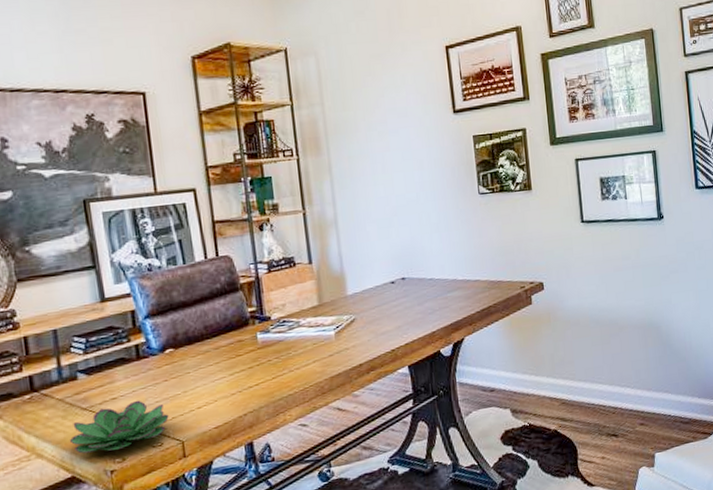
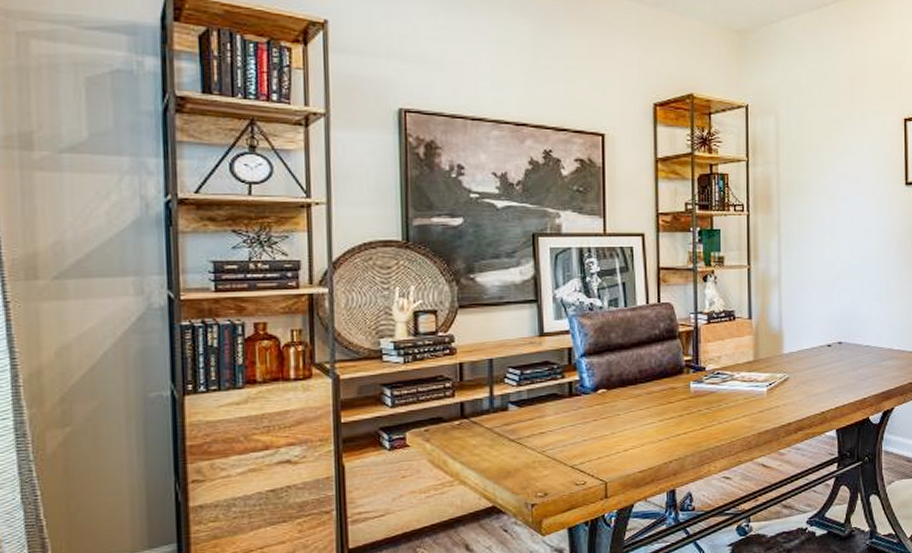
succulent plant: present [69,400,169,454] -> none [493,437,595,485]

